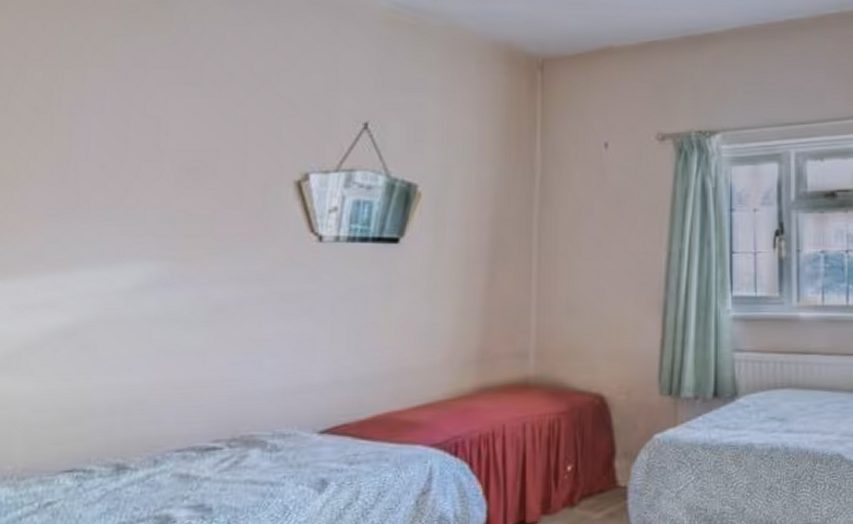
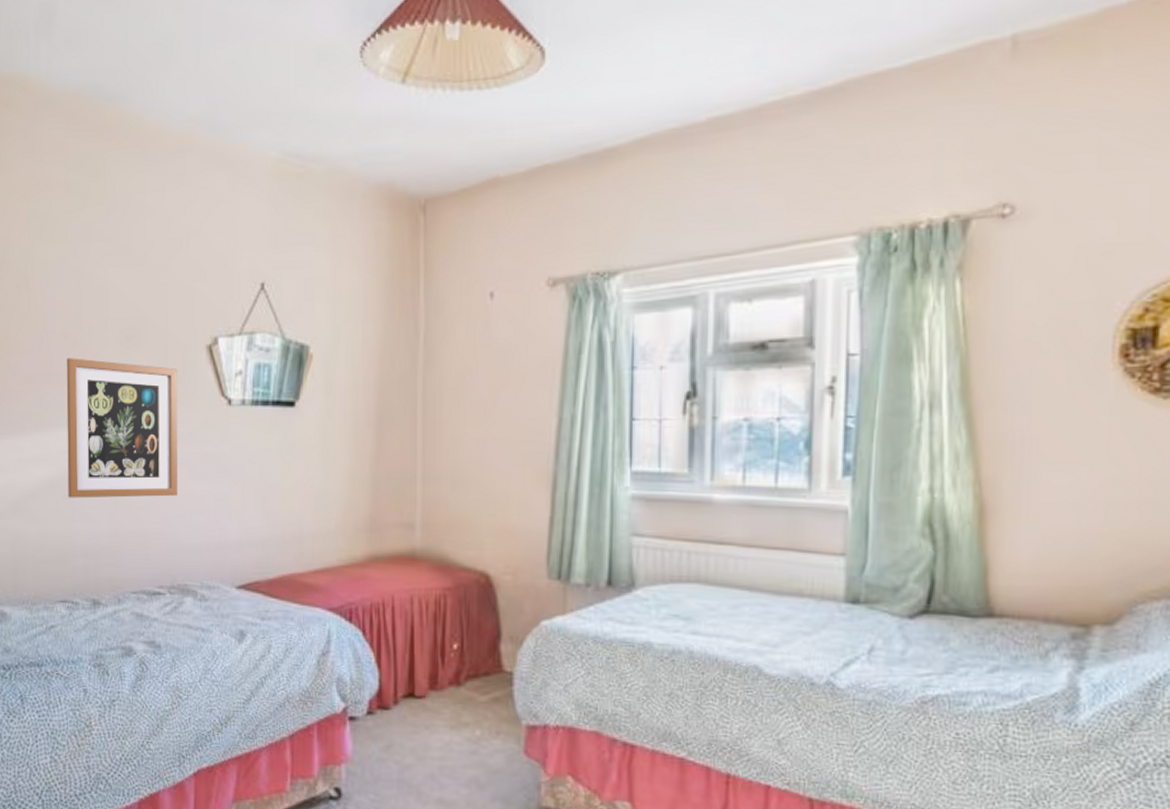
wall art: none [89,190,256,348] -> present [66,358,178,498]

